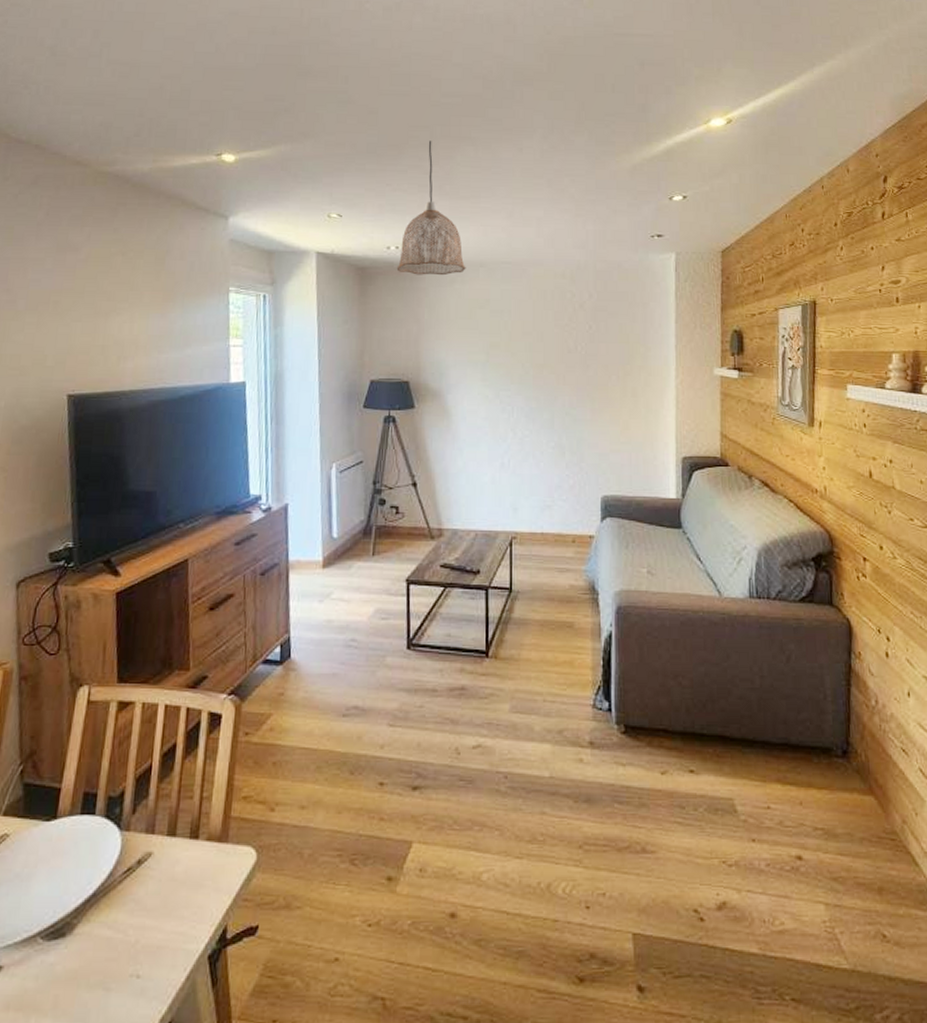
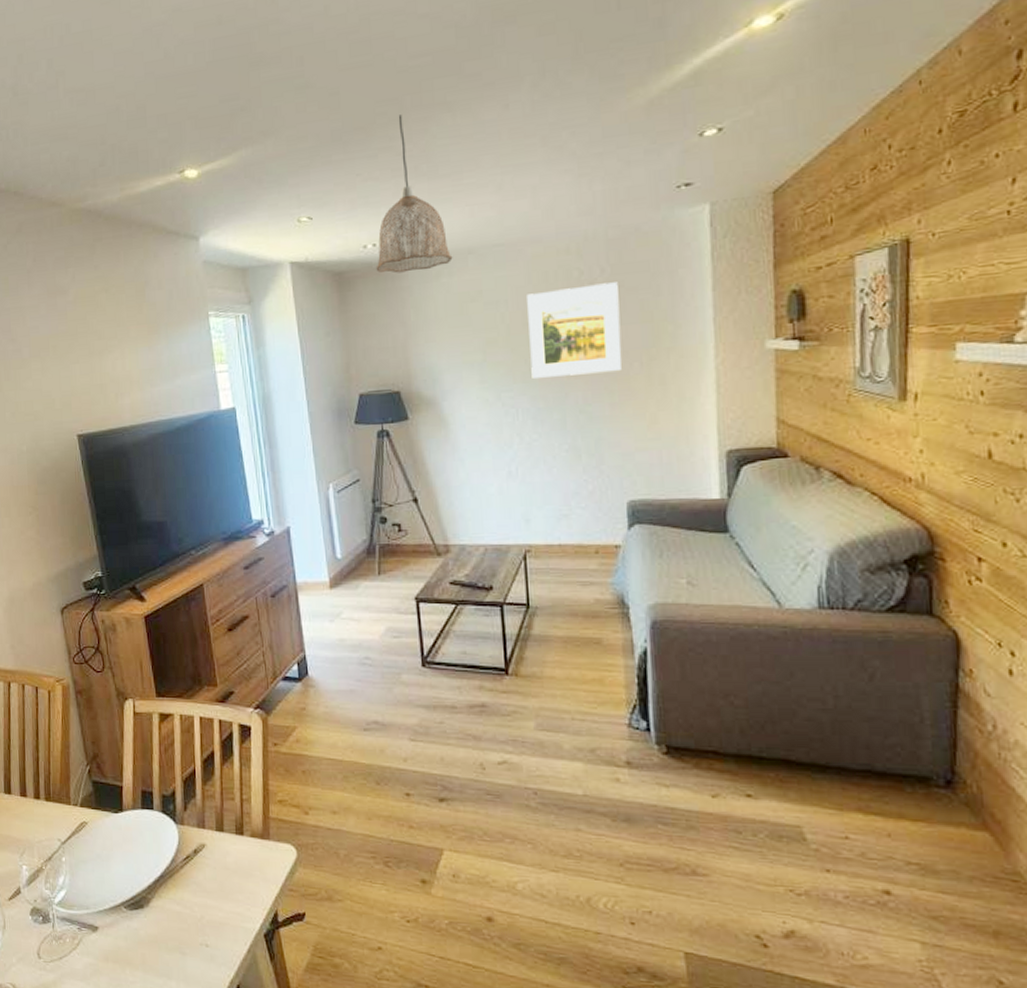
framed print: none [527,306,603,382] -> present [527,282,622,378]

